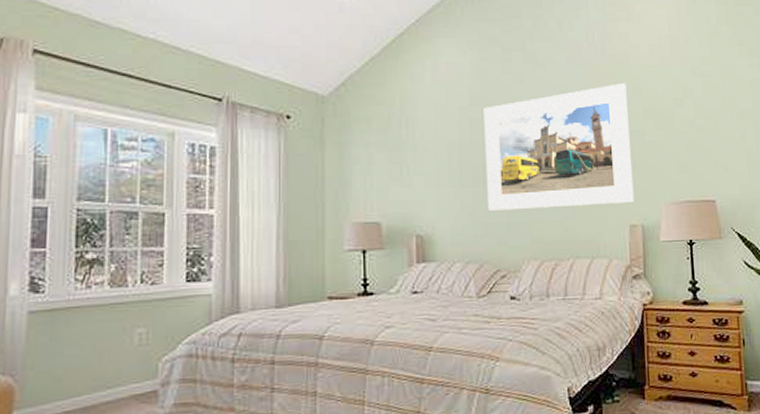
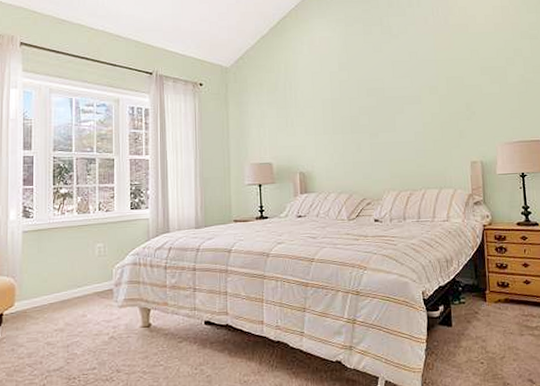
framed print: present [483,82,634,211] -> none [350,47,474,152]

